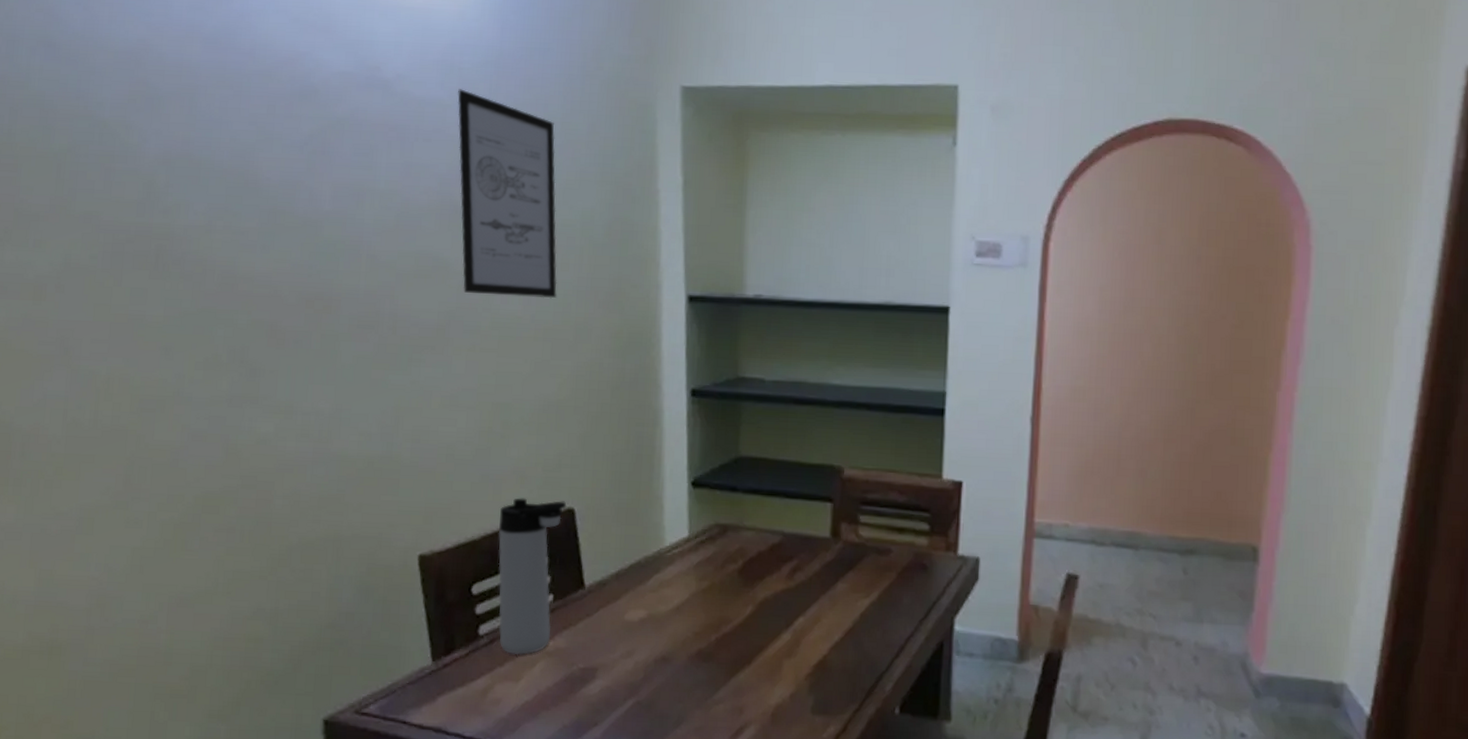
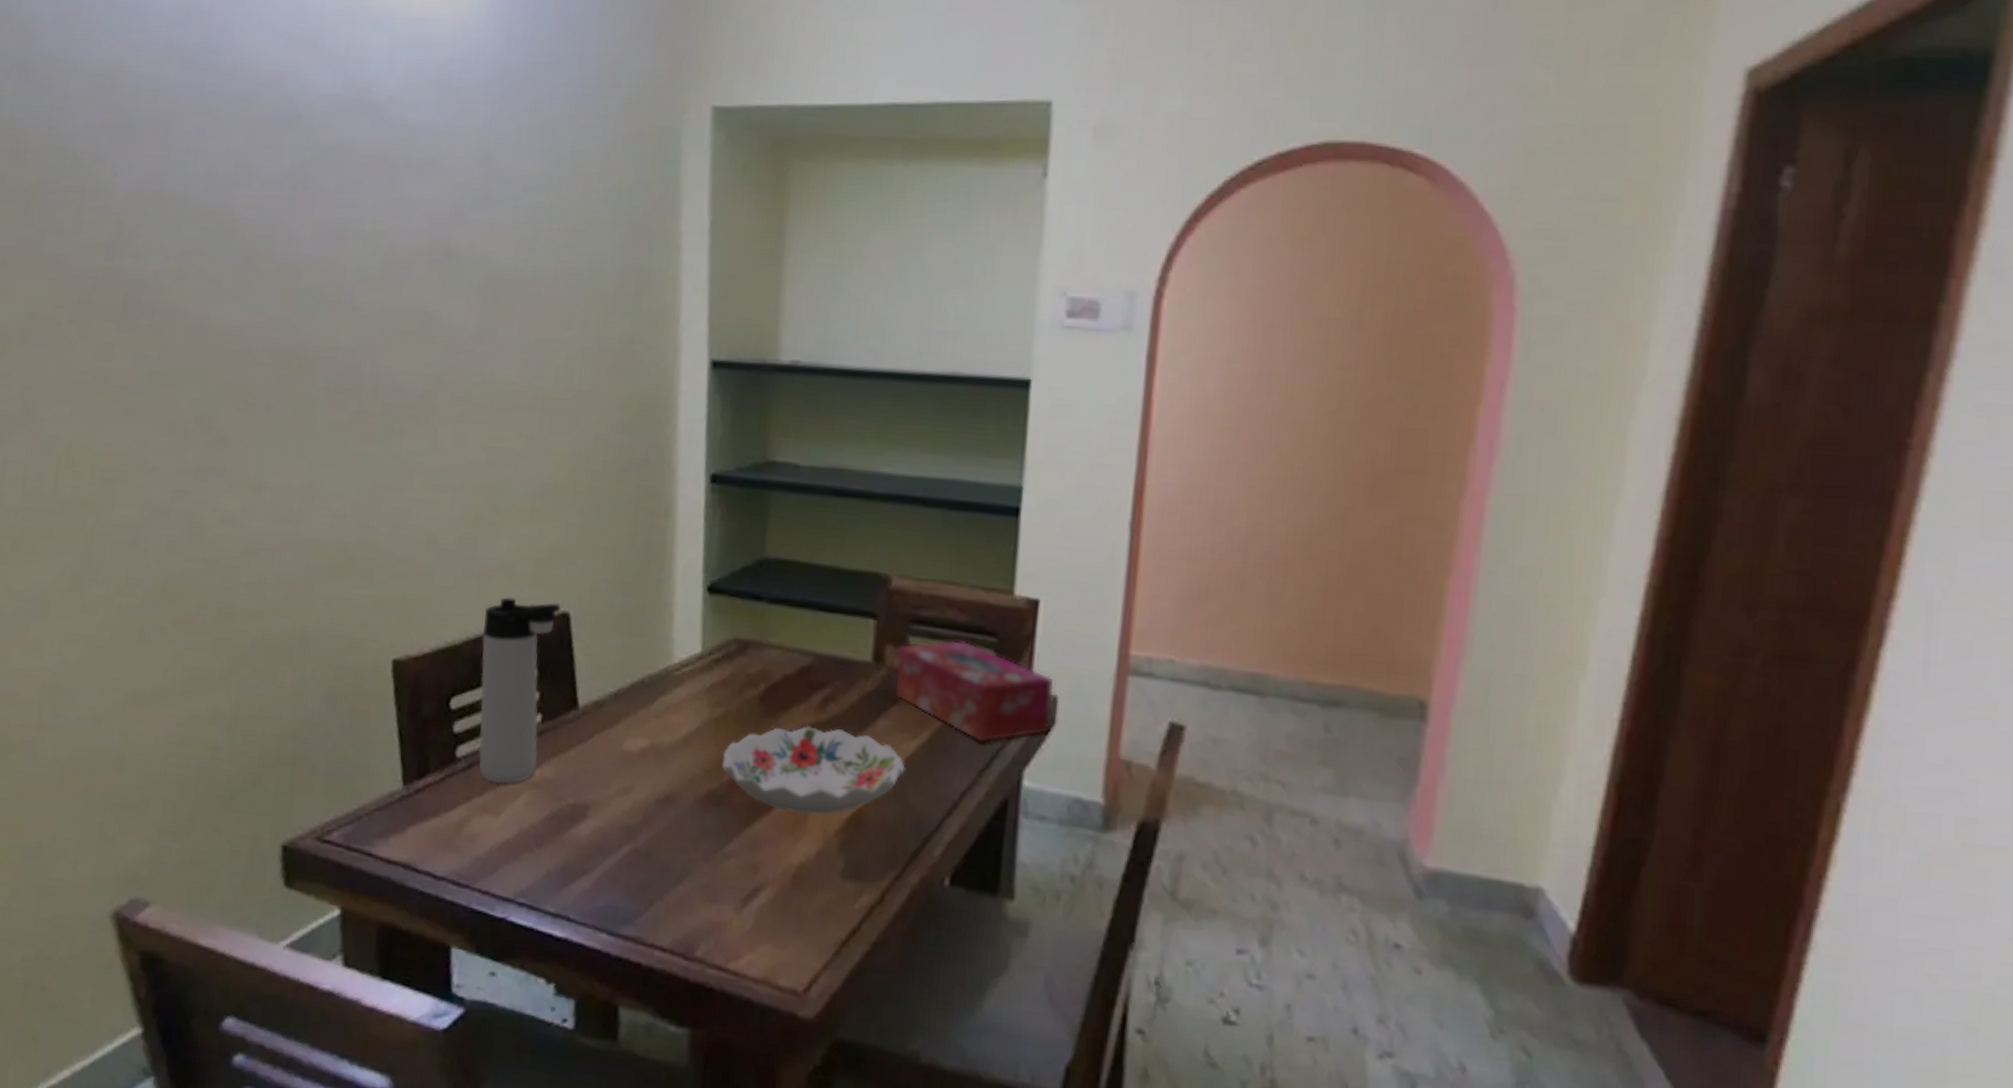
wall art: present [457,89,558,299] -> none [453,112,564,362]
decorative bowl: none [709,592,860,664] -> present [722,726,905,815]
tissue box: none [849,516,976,598] -> present [894,639,1054,743]

